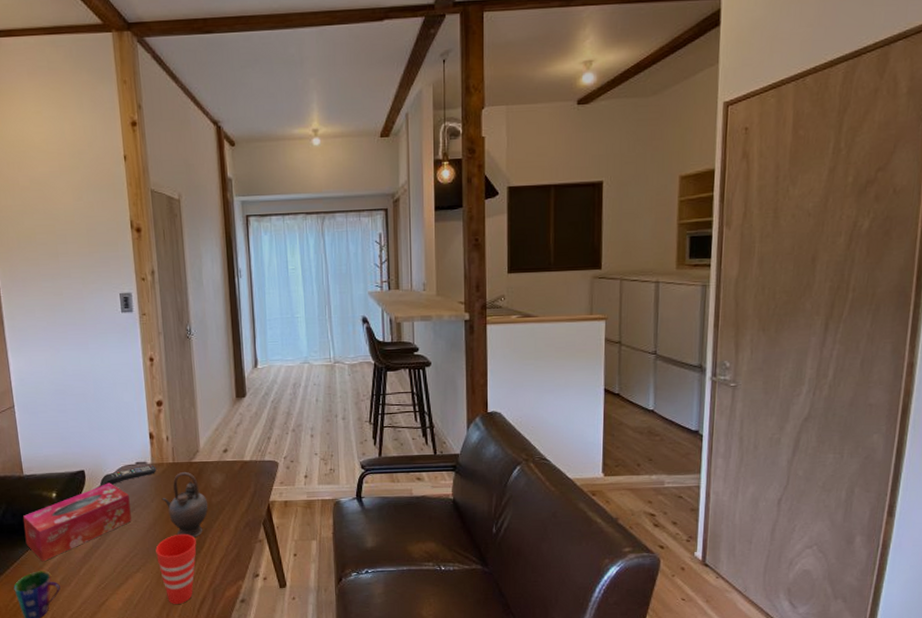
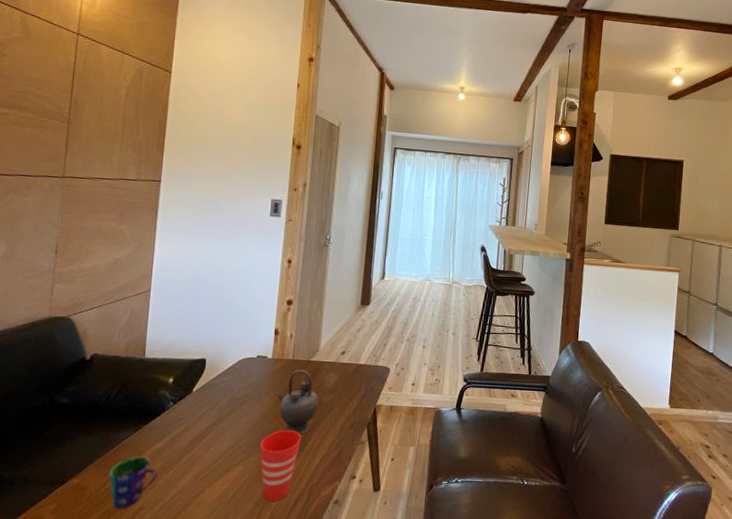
tissue box: present [23,483,132,562] -> none [132,373,245,448]
remote control: present [99,465,156,486] -> none [218,360,276,376]

